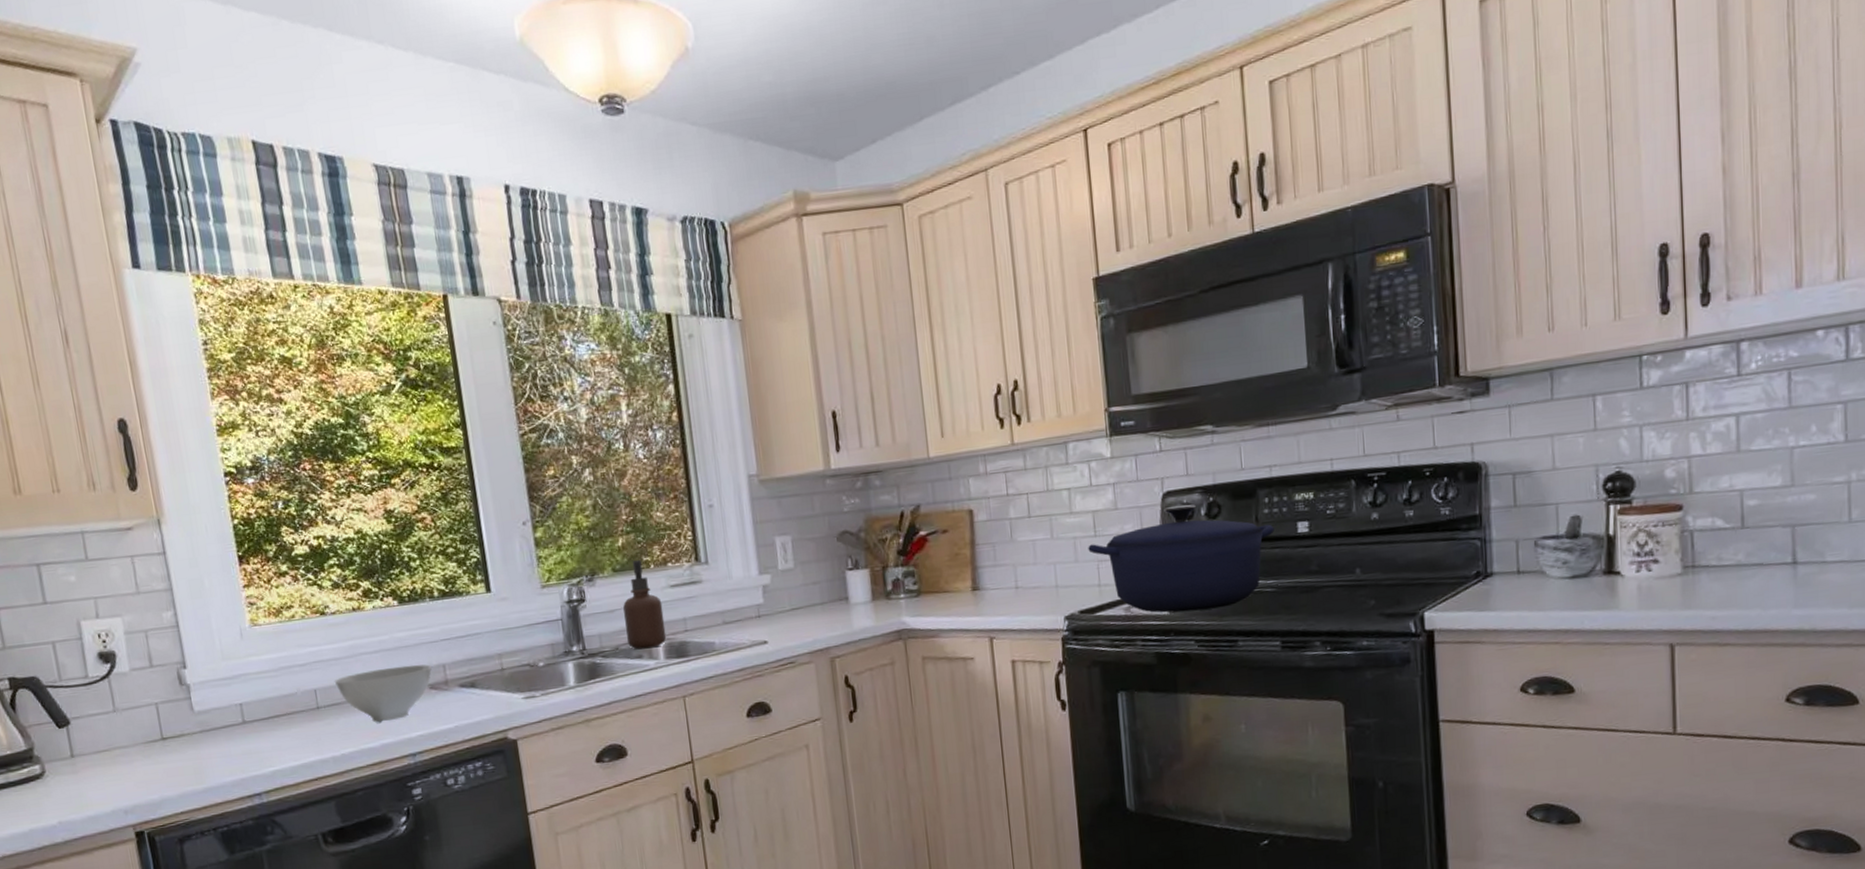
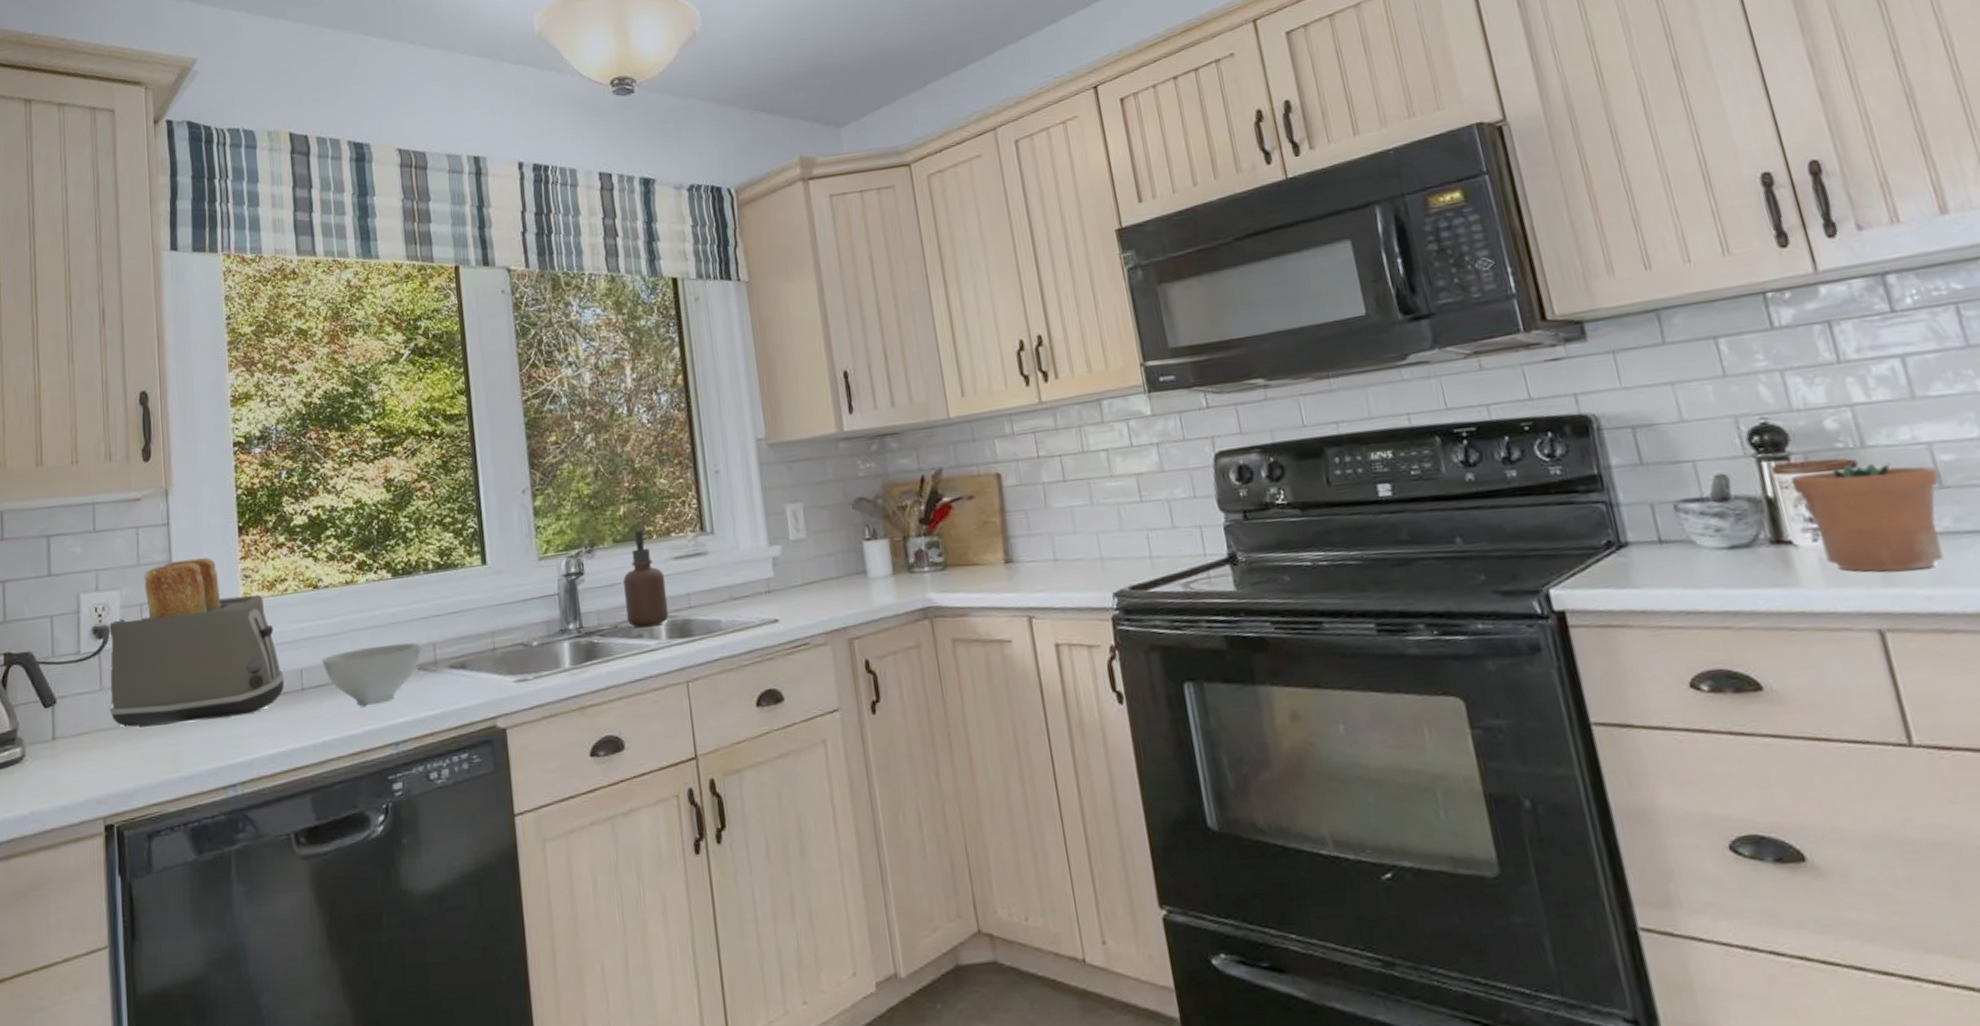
toaster: none [115,586,300,745] -> present [109,558,285,728]
cooking pot: present [1088,504,1274,613] -> none [1134,465,1351,589]
planter: none [1630,506,1743,597] -> present [1791,462,1944,572]

